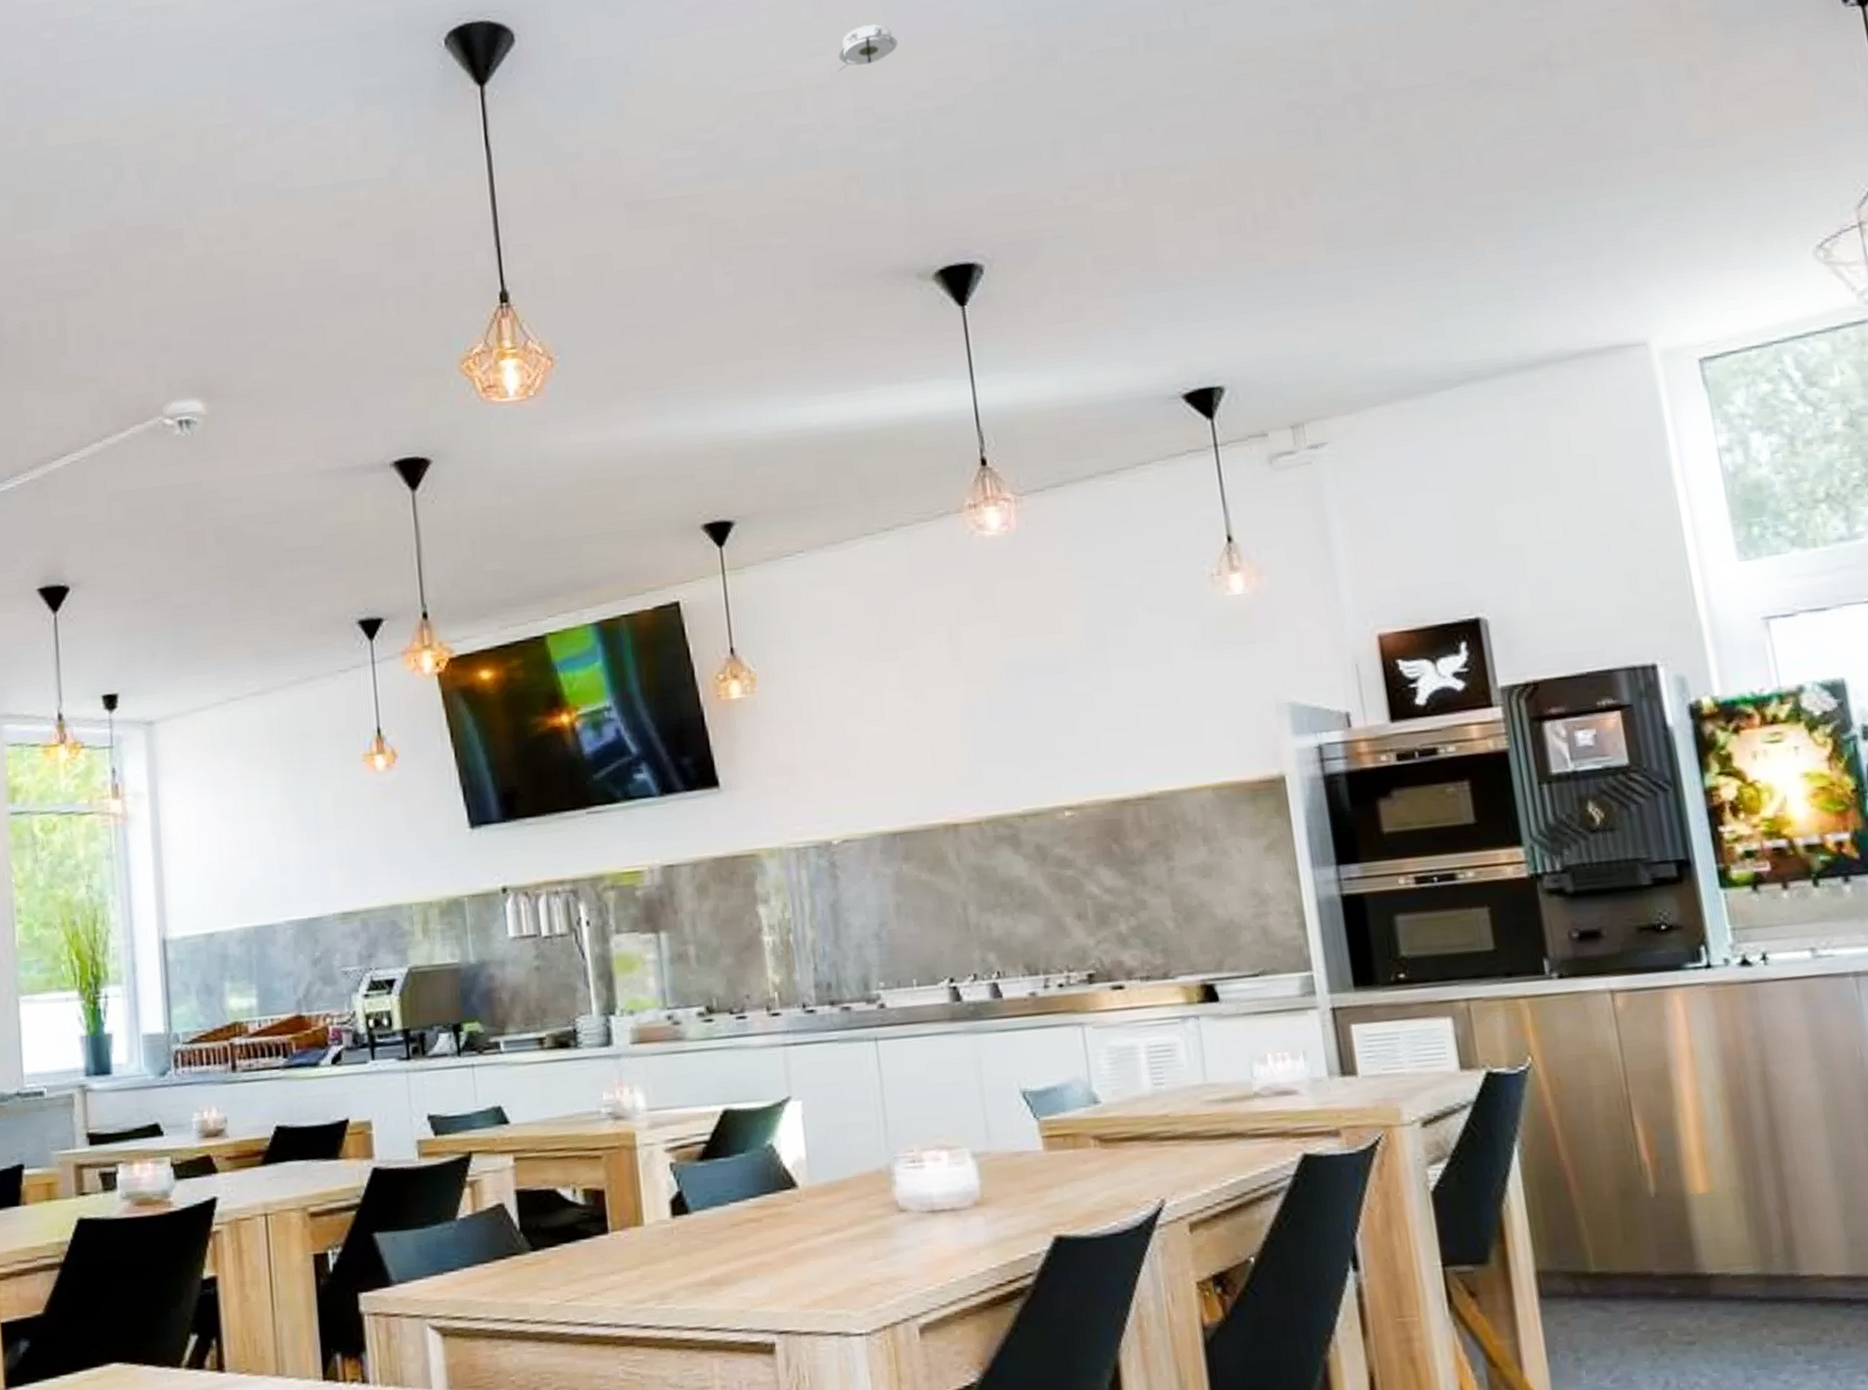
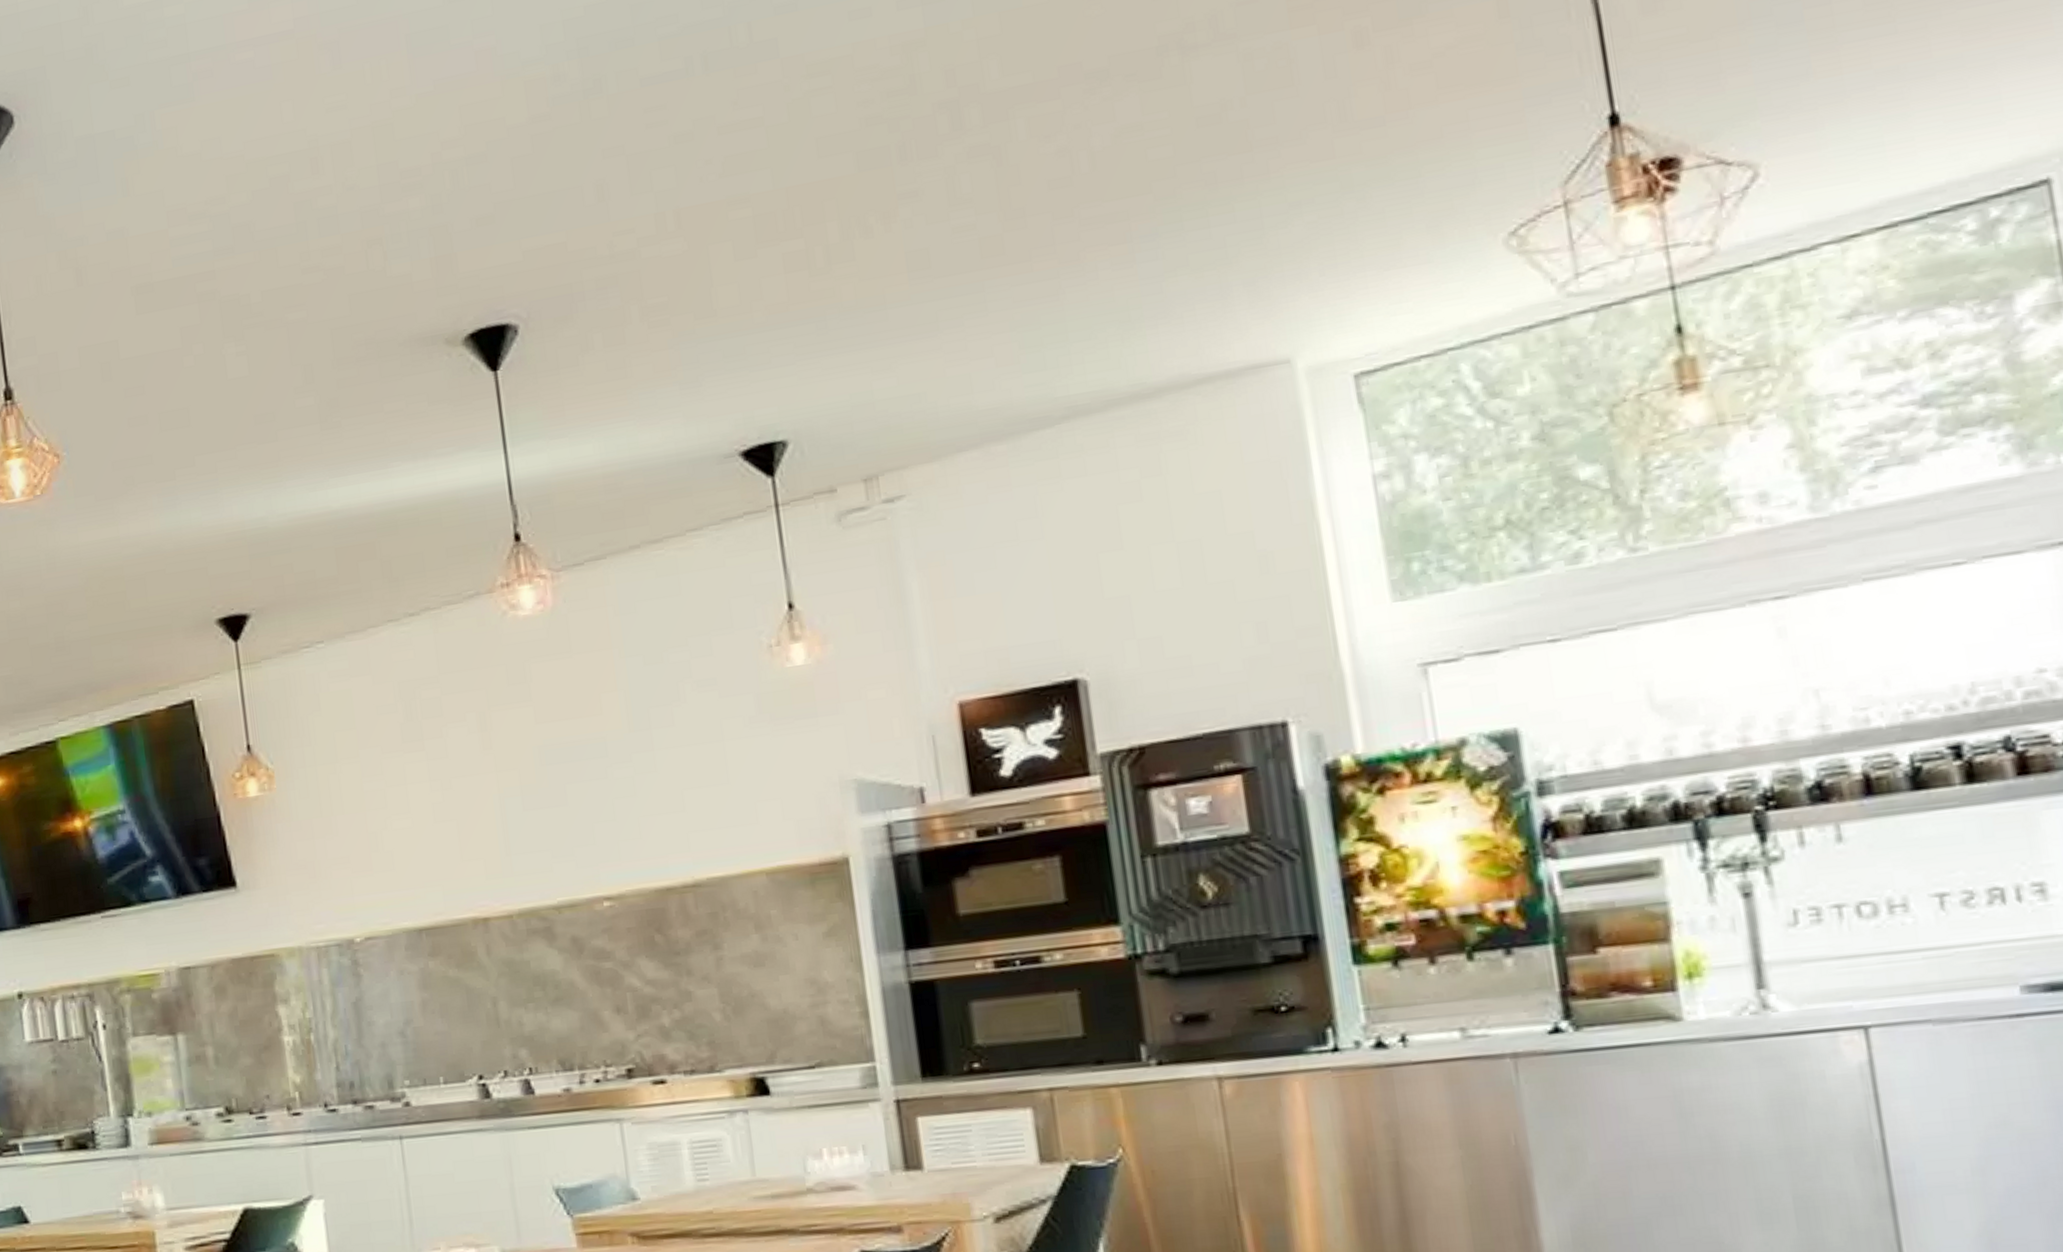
smoke detector: present [838,24,898,71] -> none [358,70,424,126]

